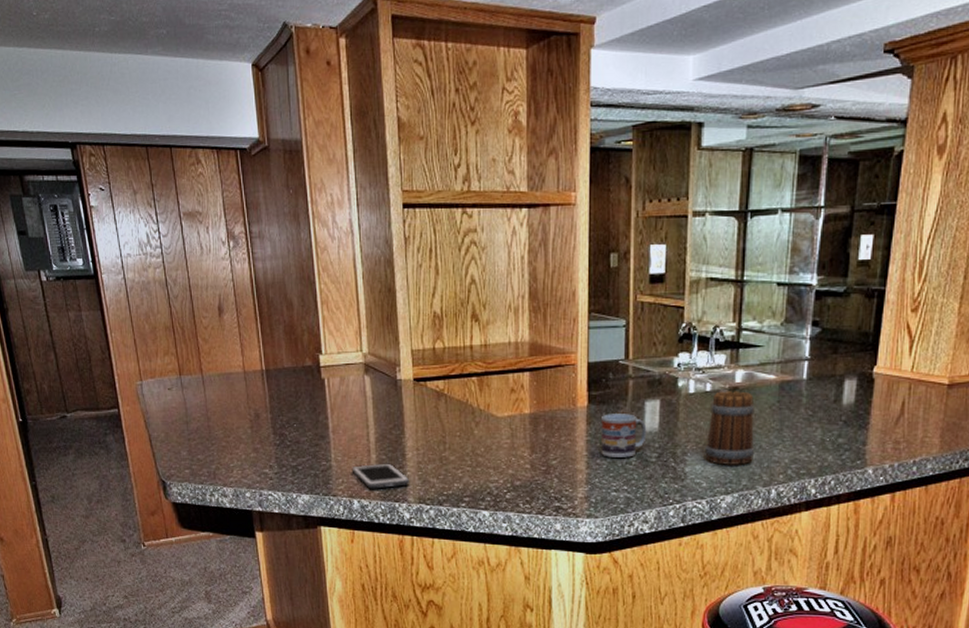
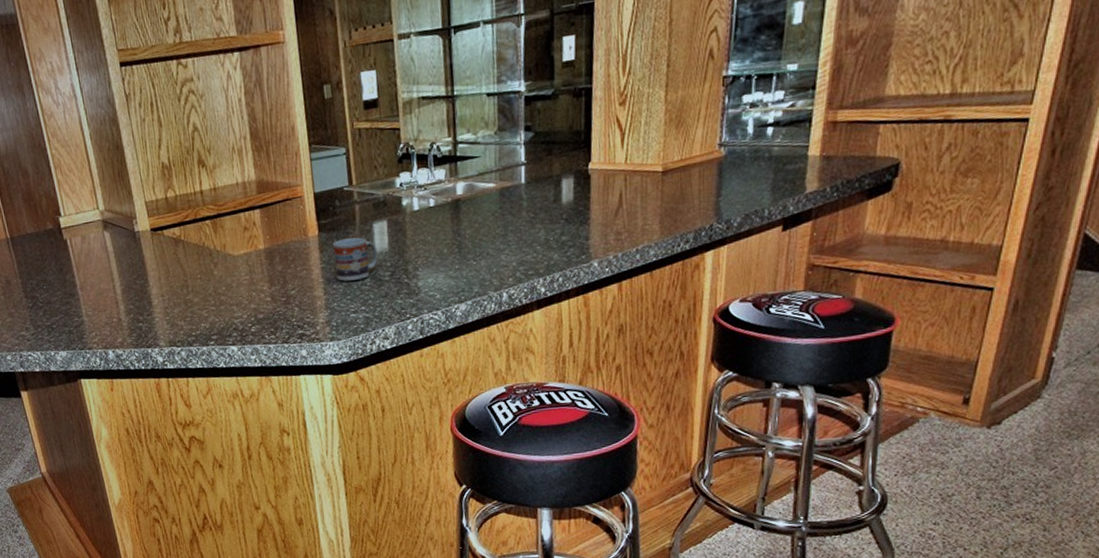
cell phone: present [352,463,410,489] -> none [103,312,160,339]
beer mug: present [705,390,755,465] -> none [435,202,483,276]

